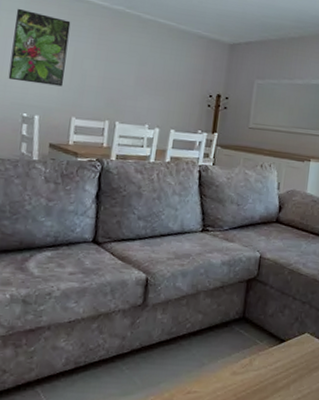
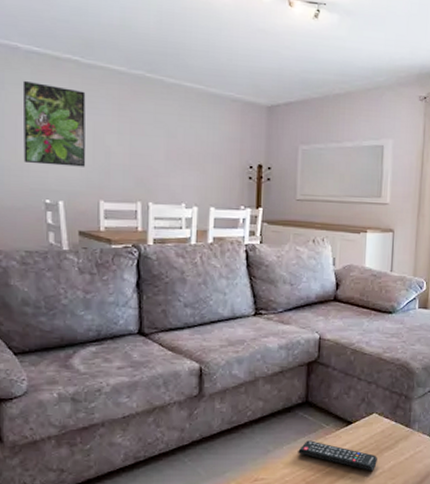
remote control: none [231,356,307,390] -> present [298,440,377,471]

